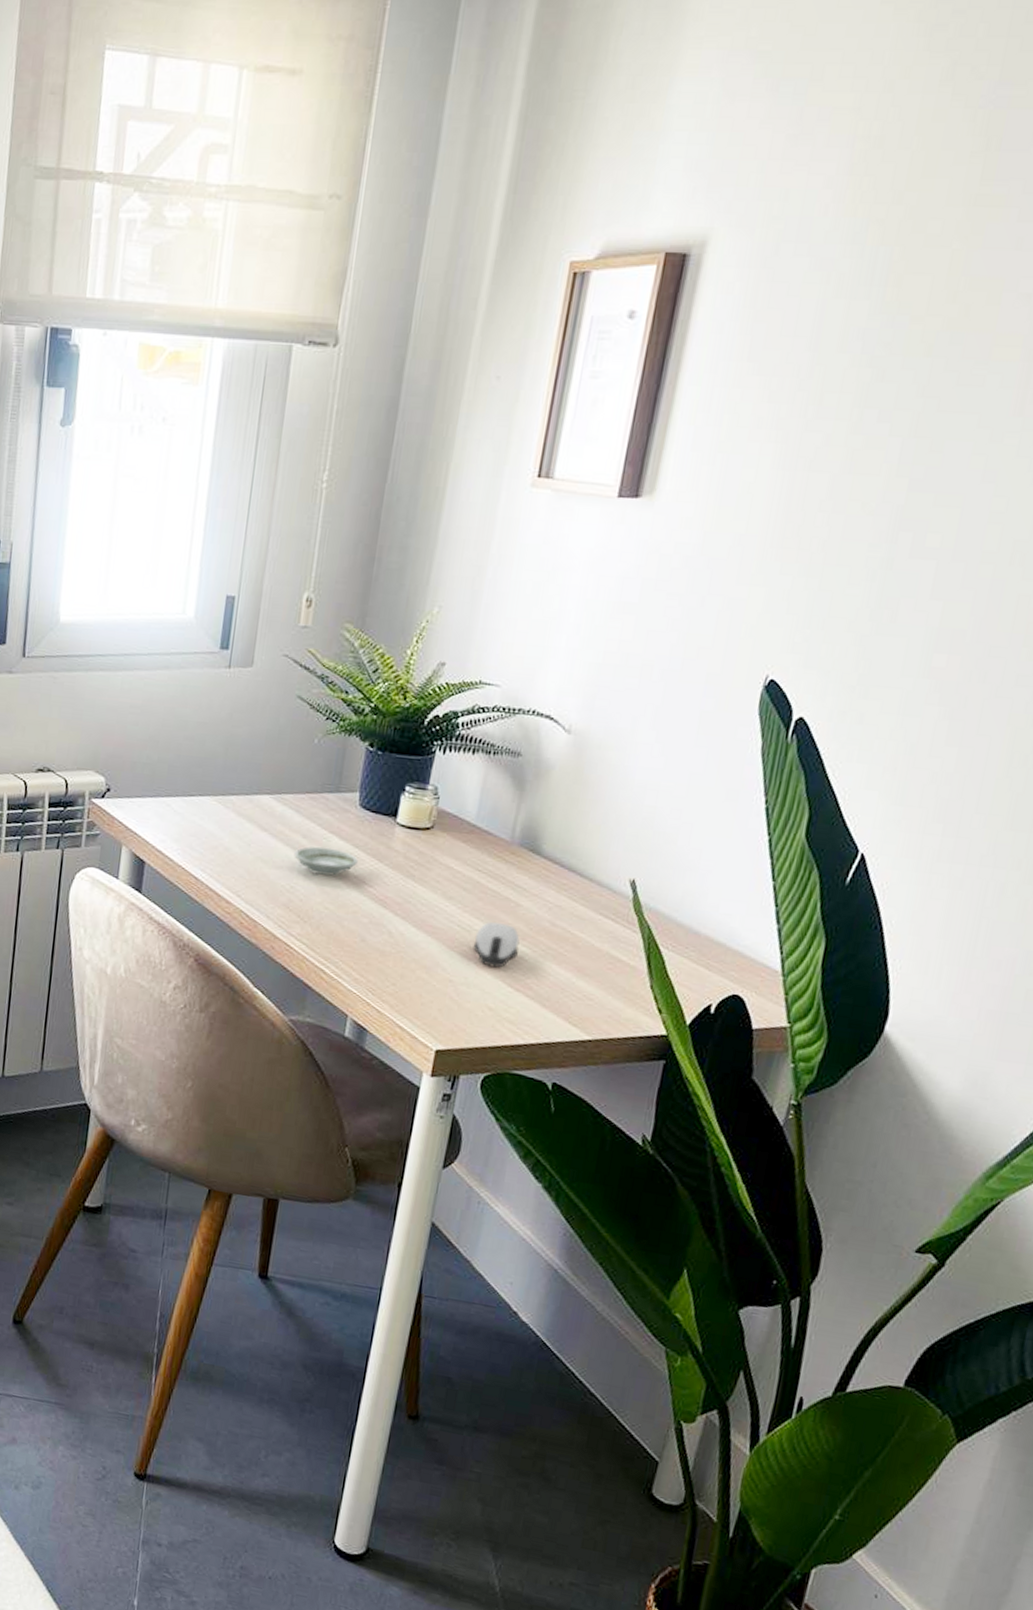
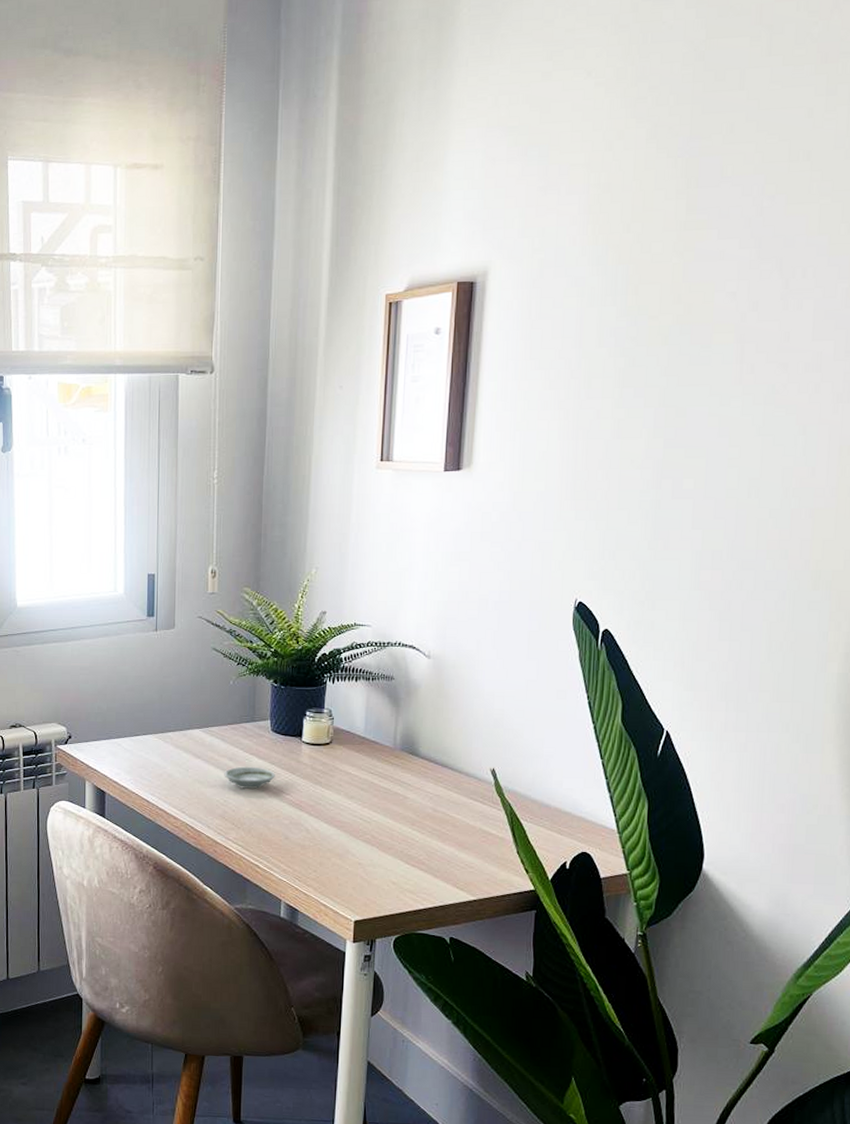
computer mouse: present [473,922,520,968] -> none [374,813,410,850]

